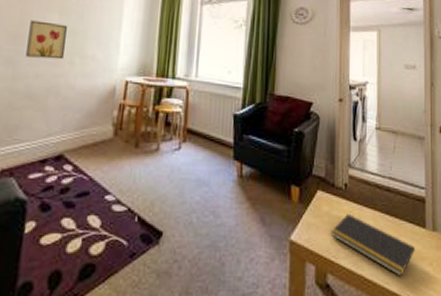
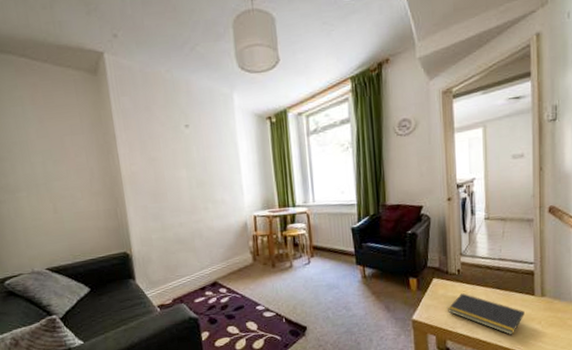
wall art: present [26,20,67,60] -> none [164,177,198,211]

